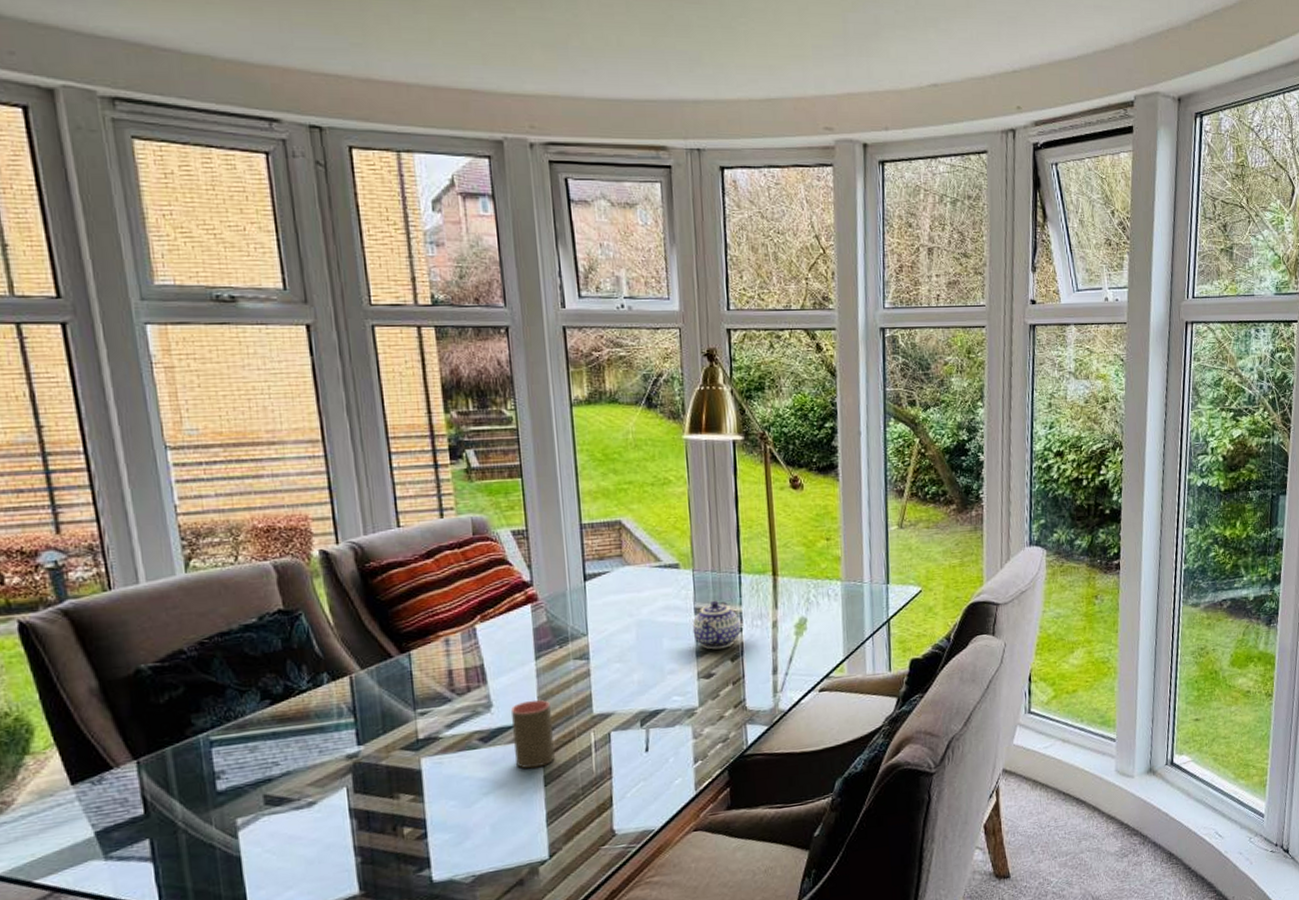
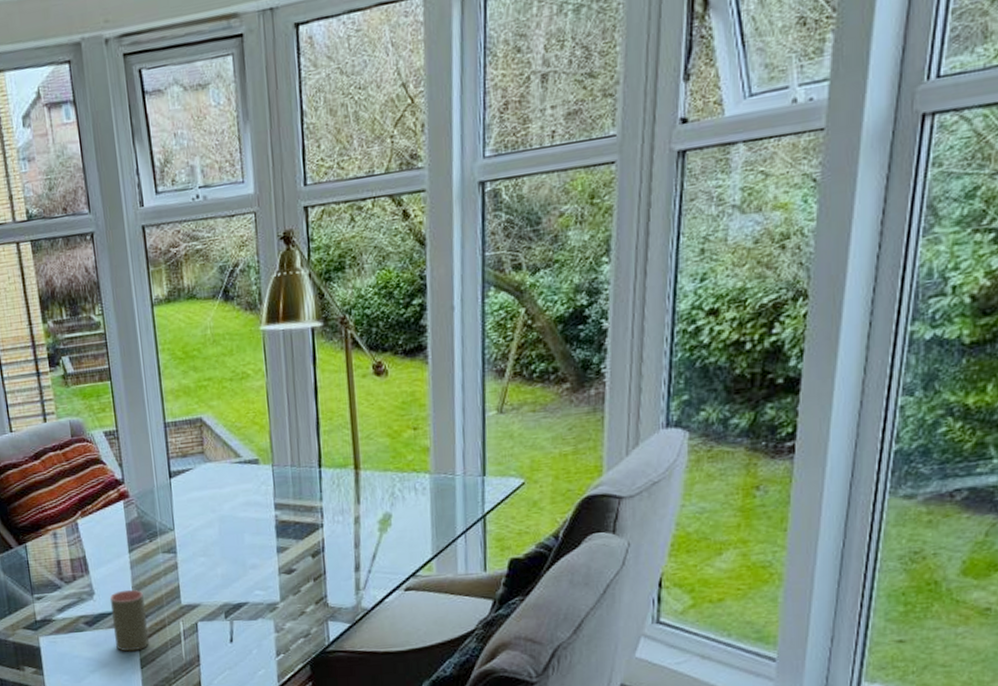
teapot: present [692,600,741,650] -> none [272,495,321,545]

